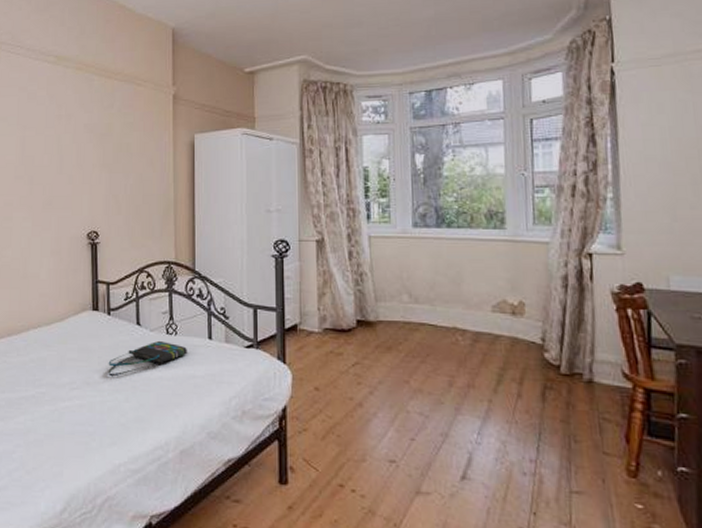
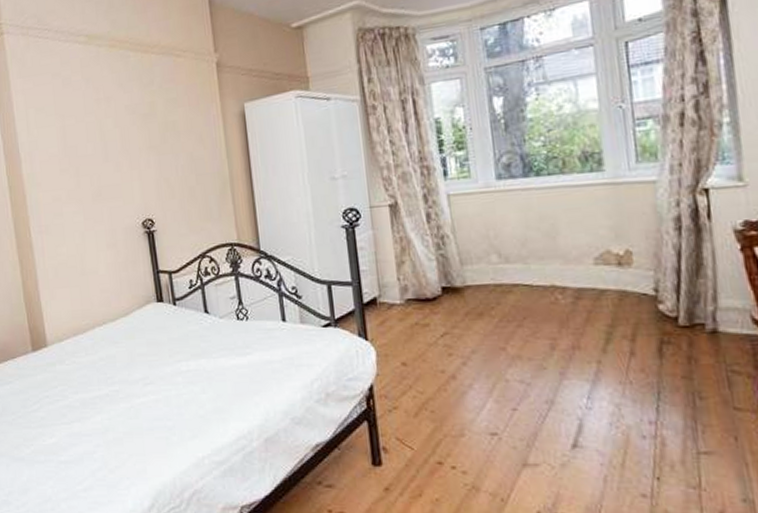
tote bag: present [108,340,187,377] -> none [179,327,261,369]

